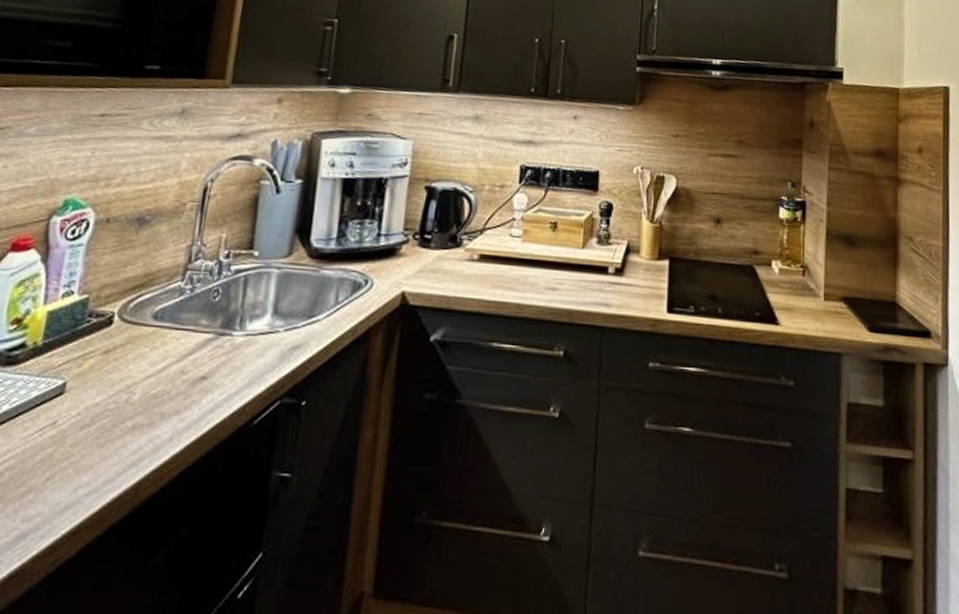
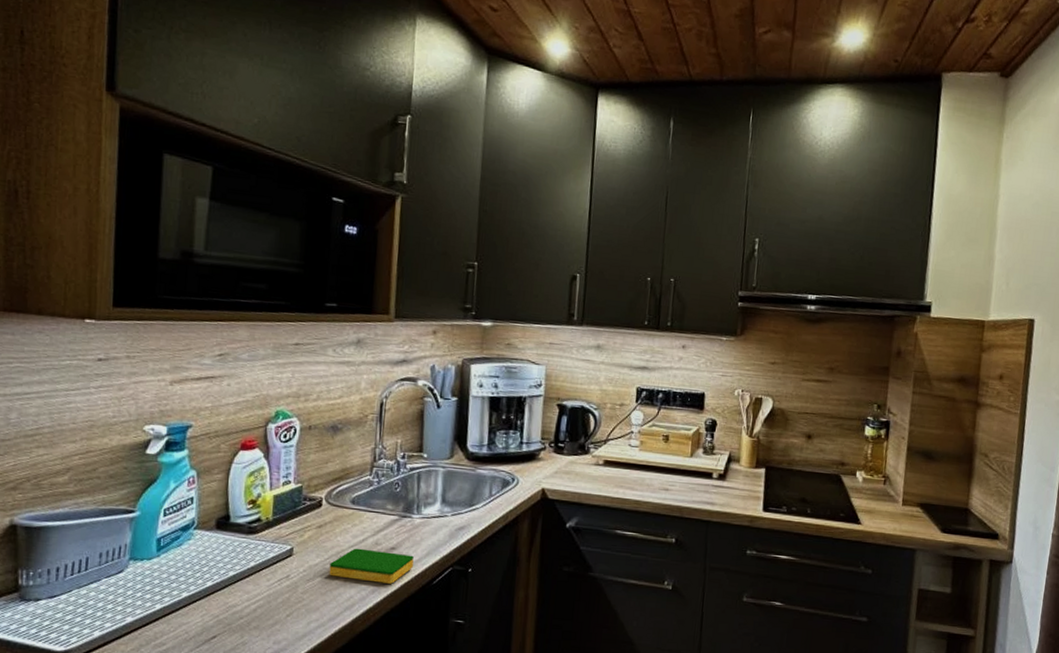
dish sponge: none [112,379,231,427] -> present [329,548,414,584]

